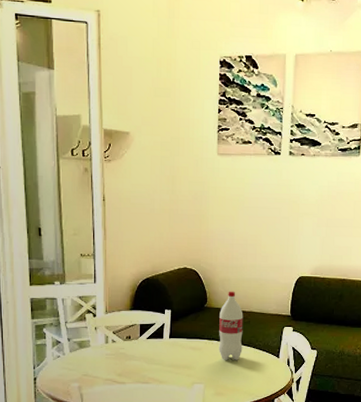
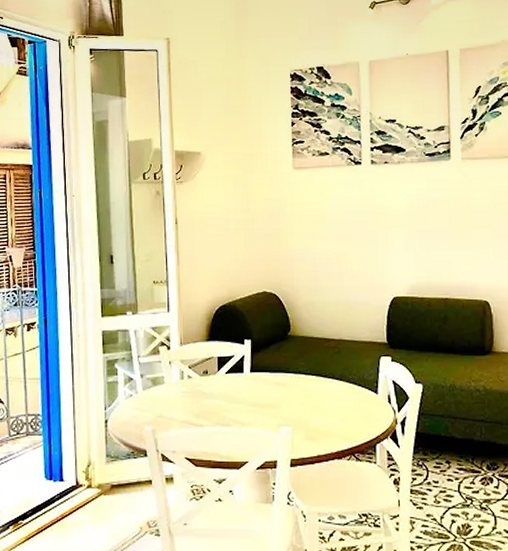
bottle: present [219,291,244,360] -> none [305,316,334,397]

